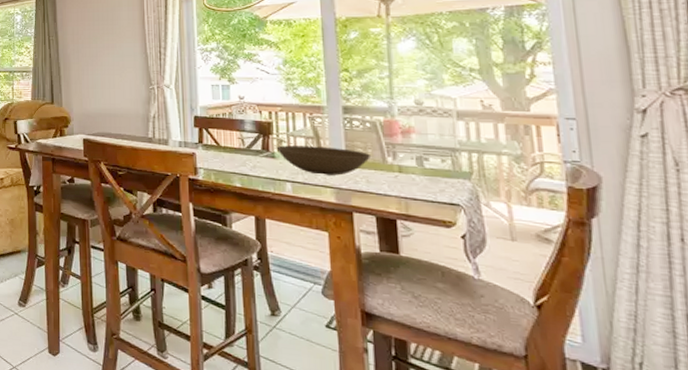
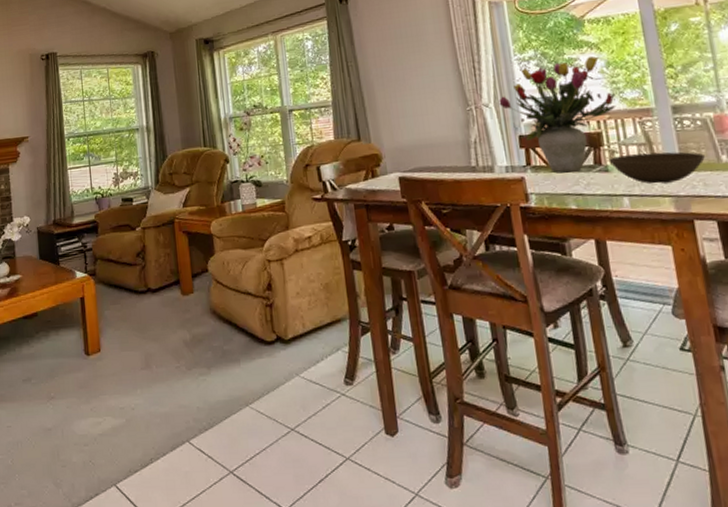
flower arrangement: none [179,53,289,154] -> present [499,55,616,173]

